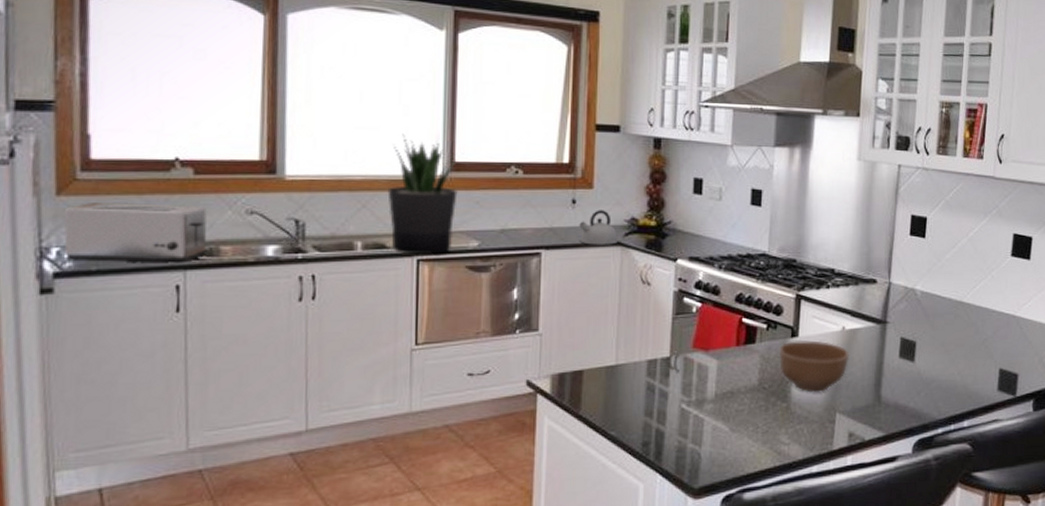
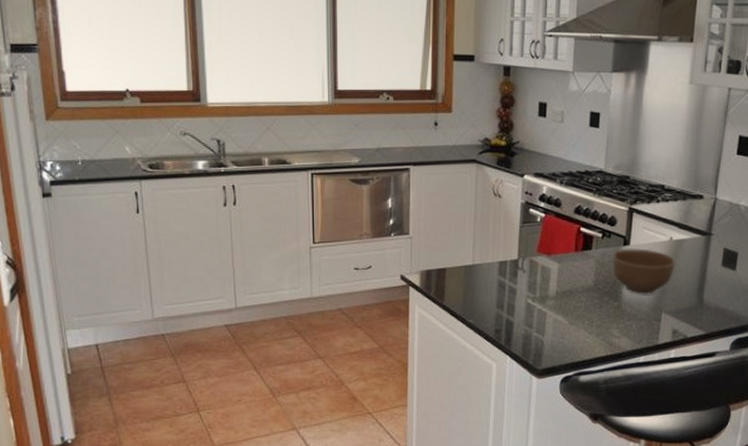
toaster: present [63,203,207,263] -> none [52,126,154,175]
planter: present [387,134,458,255] -> none [286,66,341,170]
kettle: present [579,210,619,245] -> none [441,131,474,162]

